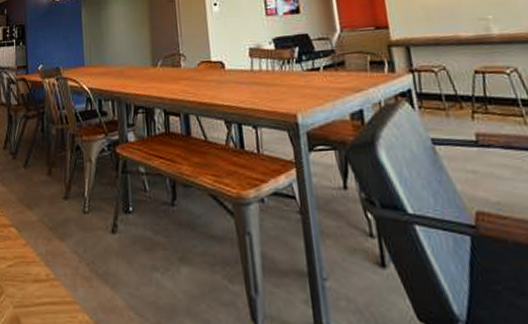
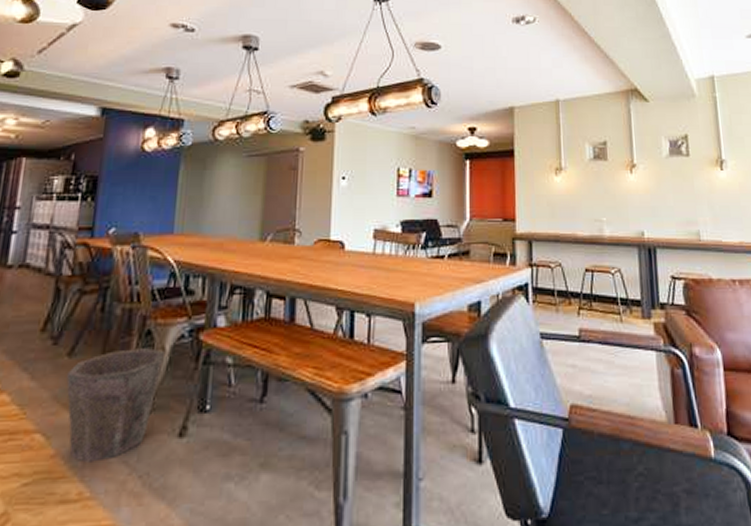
waste bin: none [26,160,93,251] -> present [66,348,166,463]

